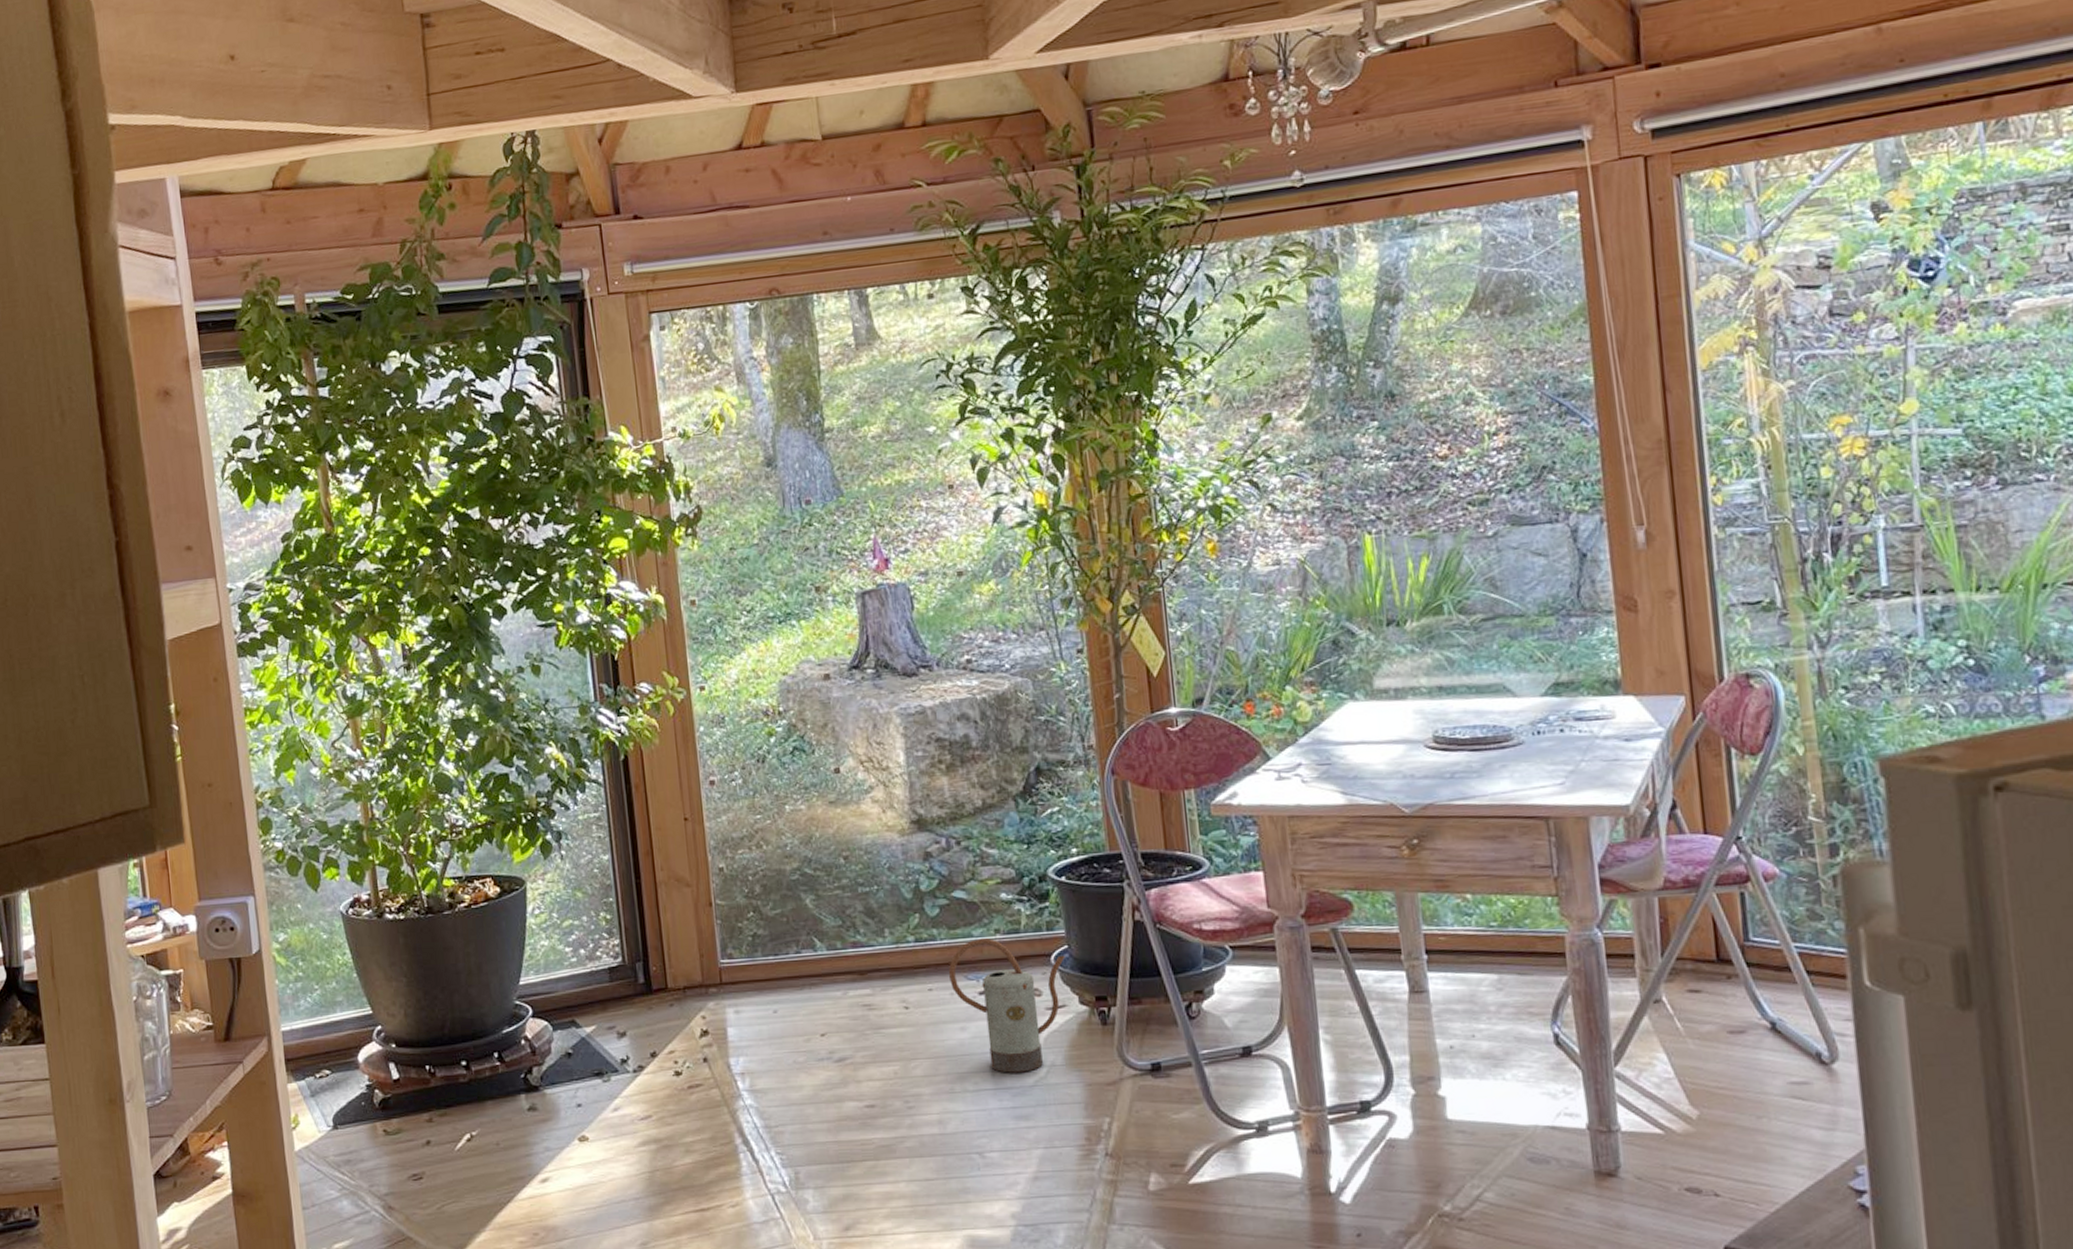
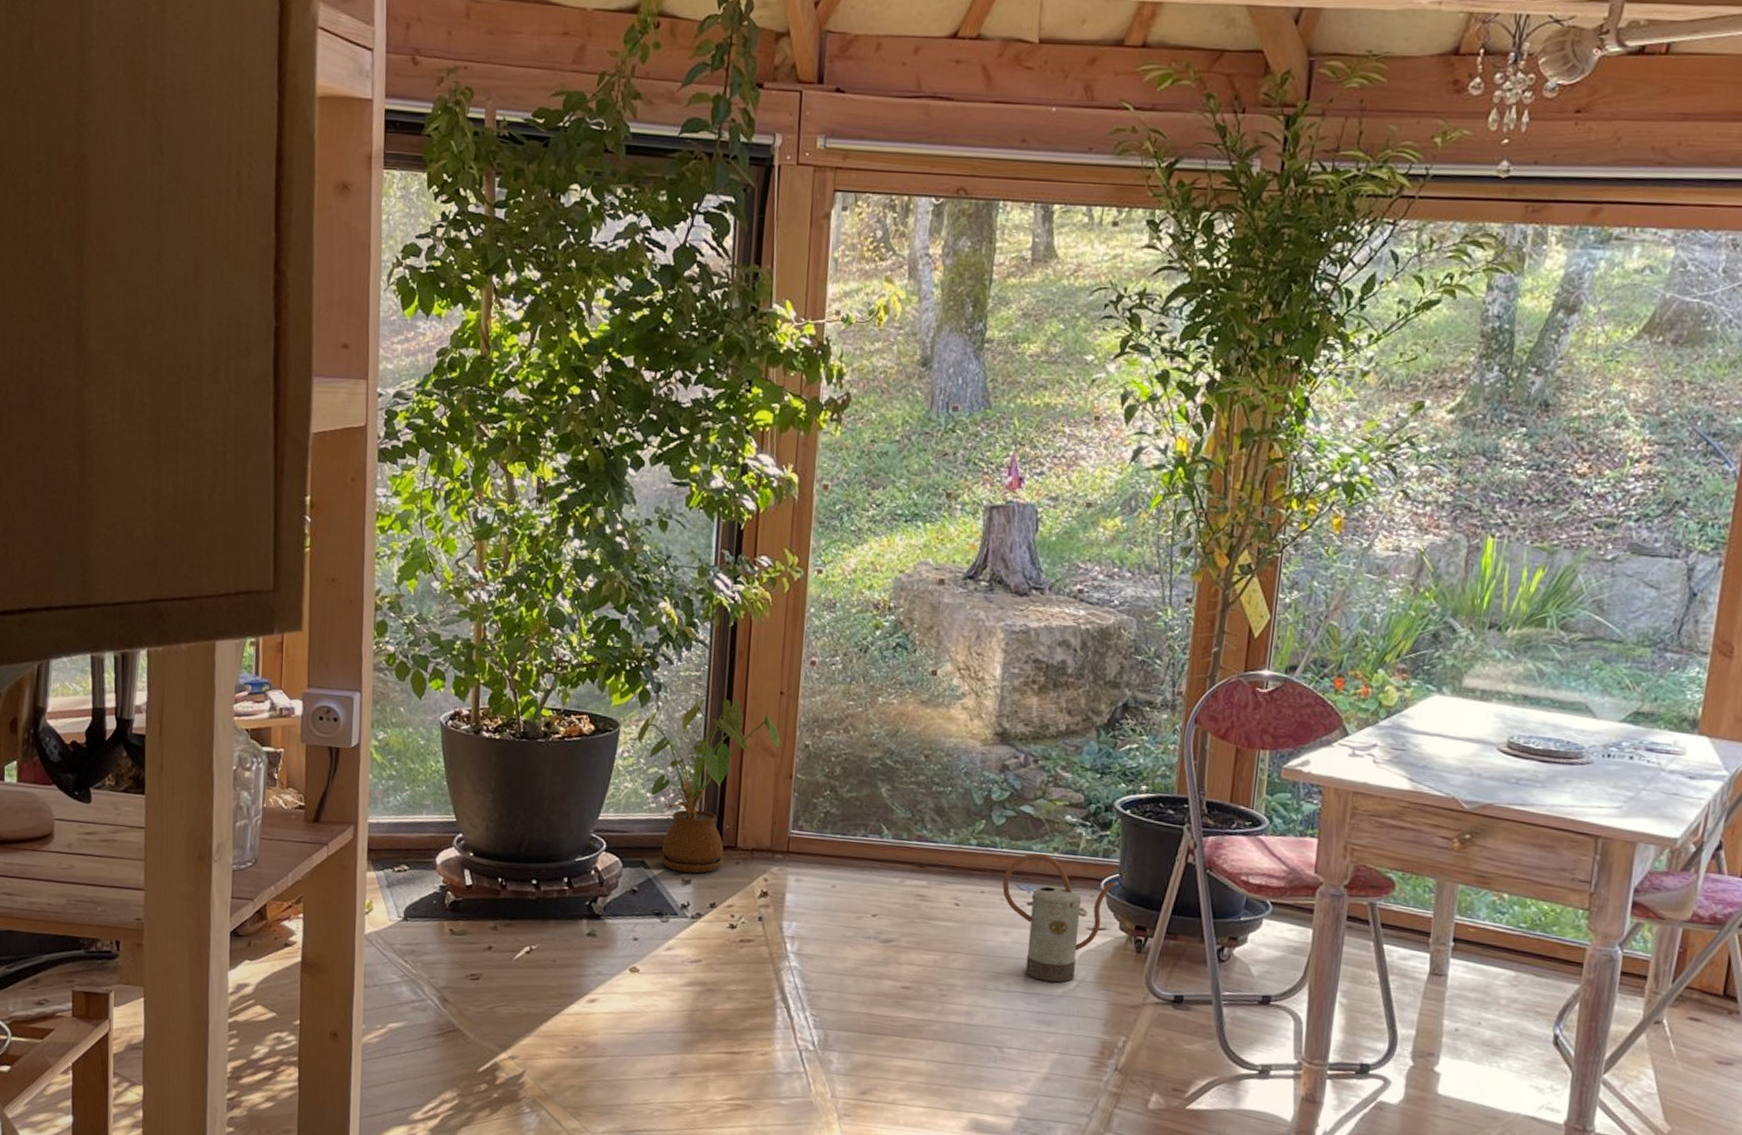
house plant: none [545,834,693,1025] -> present [637,699,780,874]

